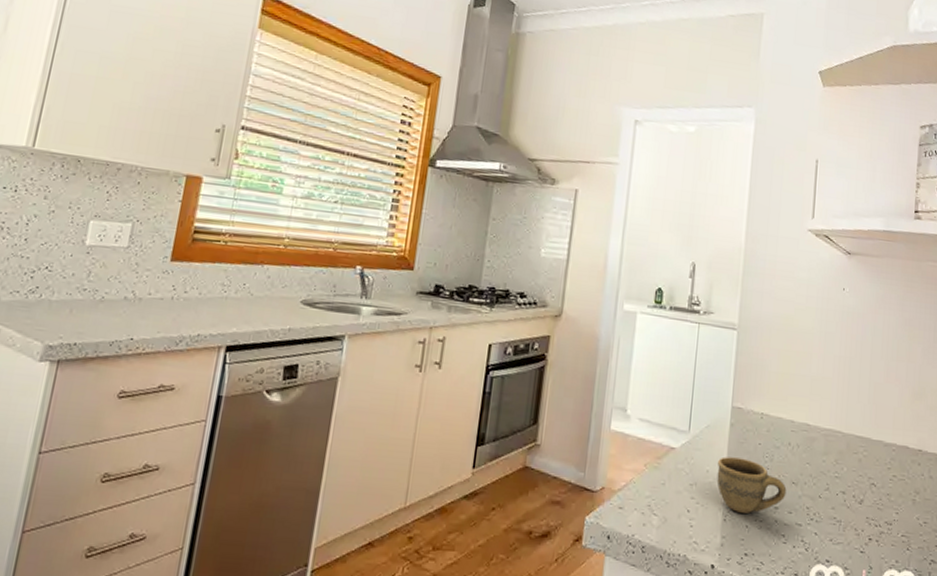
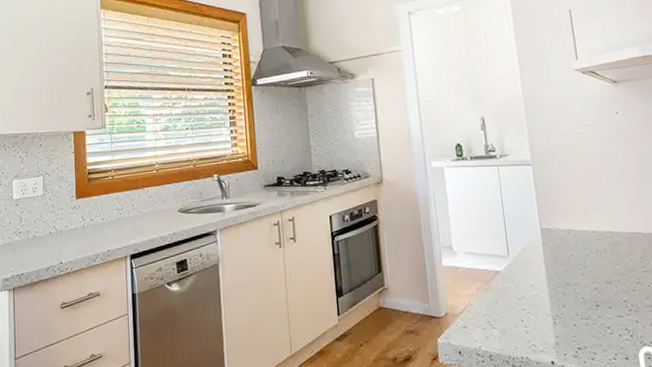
cup: present [716,456,787,513] -> none [538,269,604,315]

